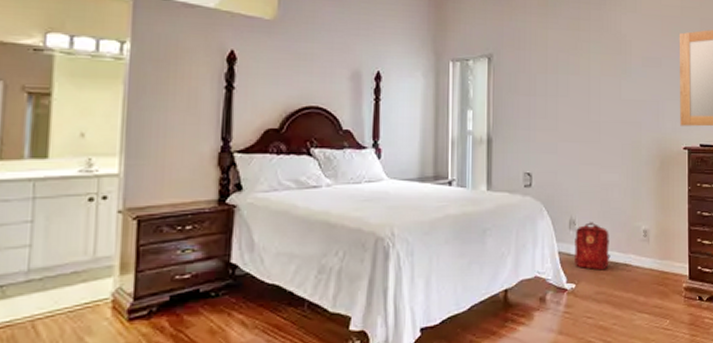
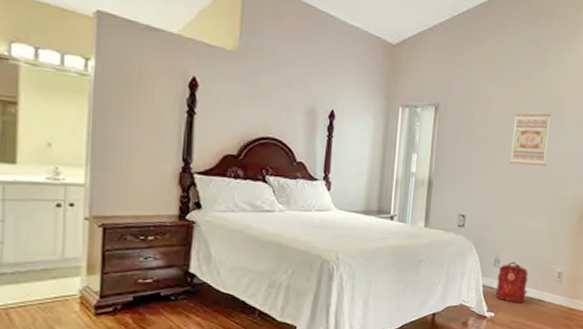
wall art: none [575,53,615,112] -> present [510,113,551,166]

